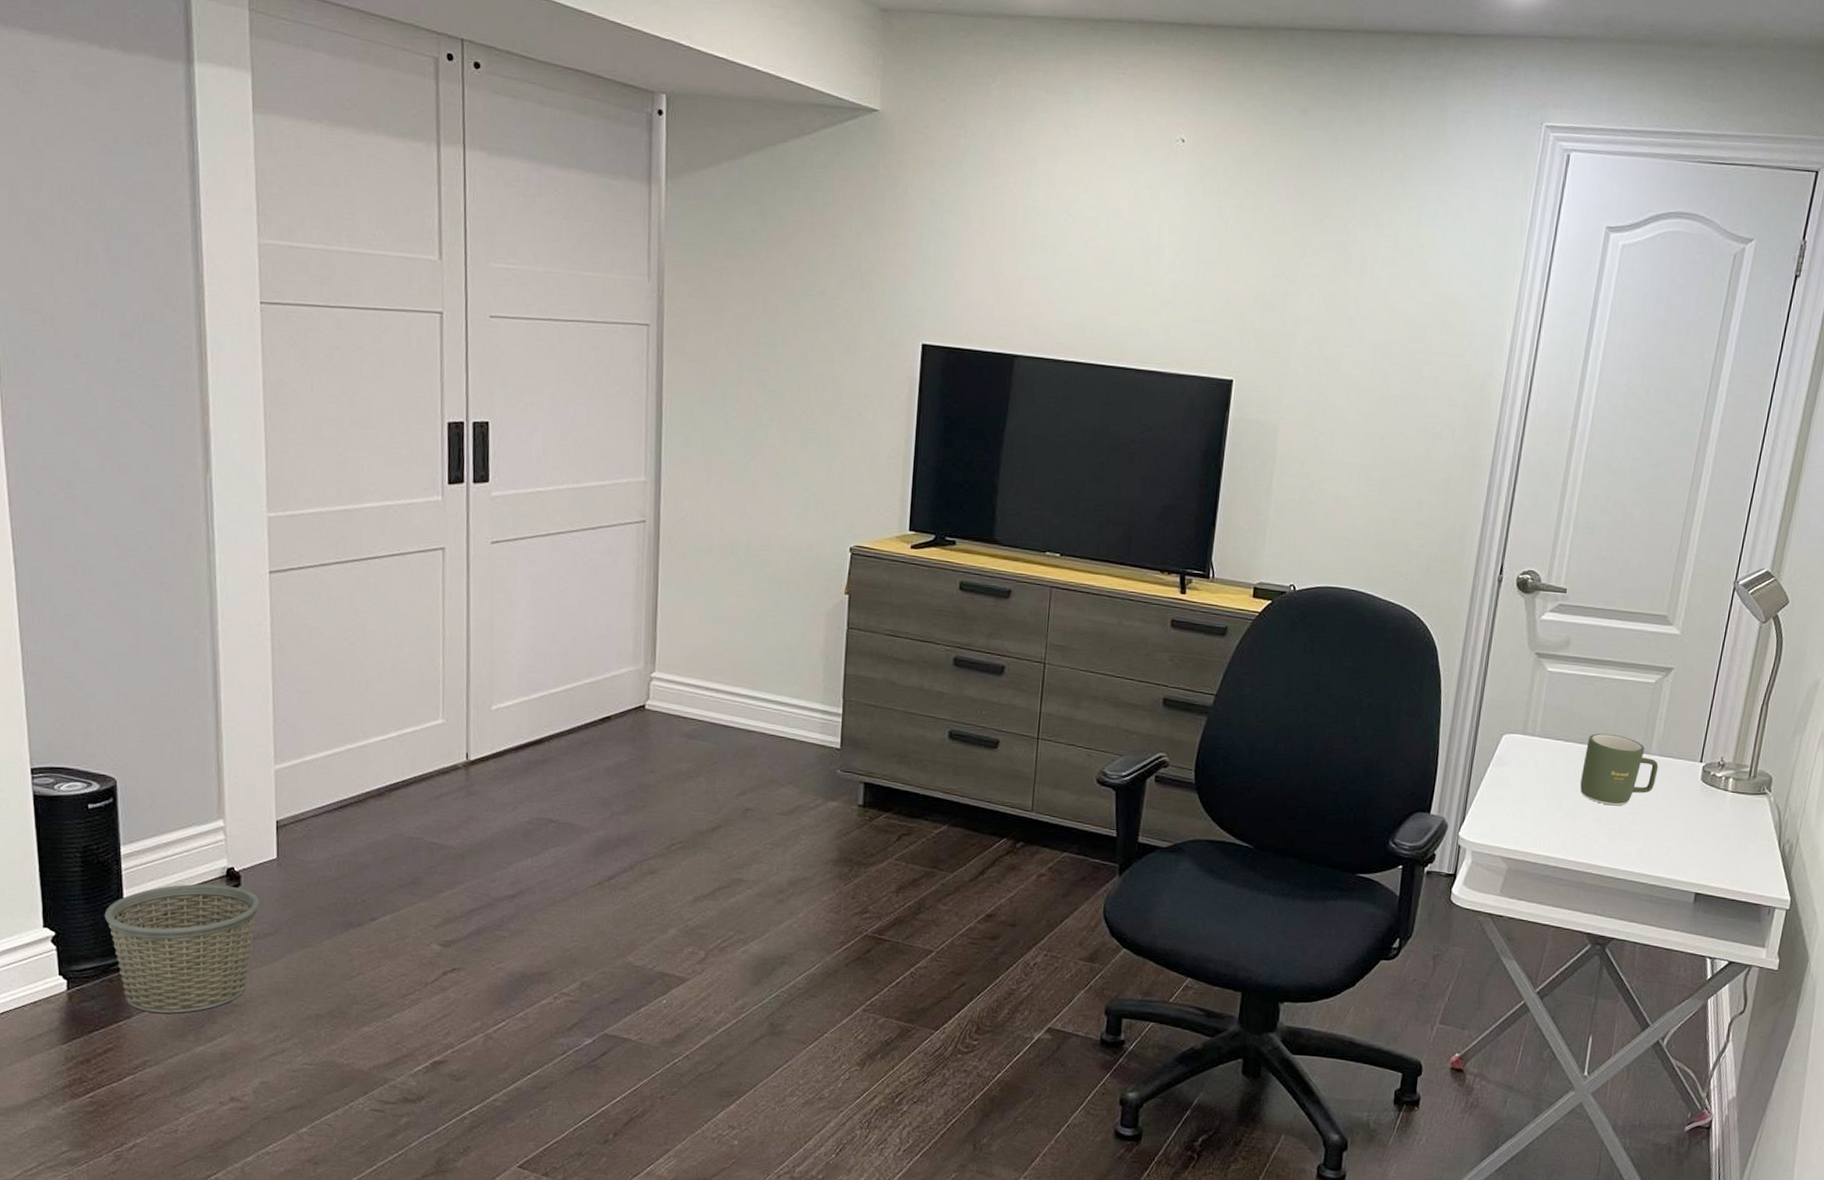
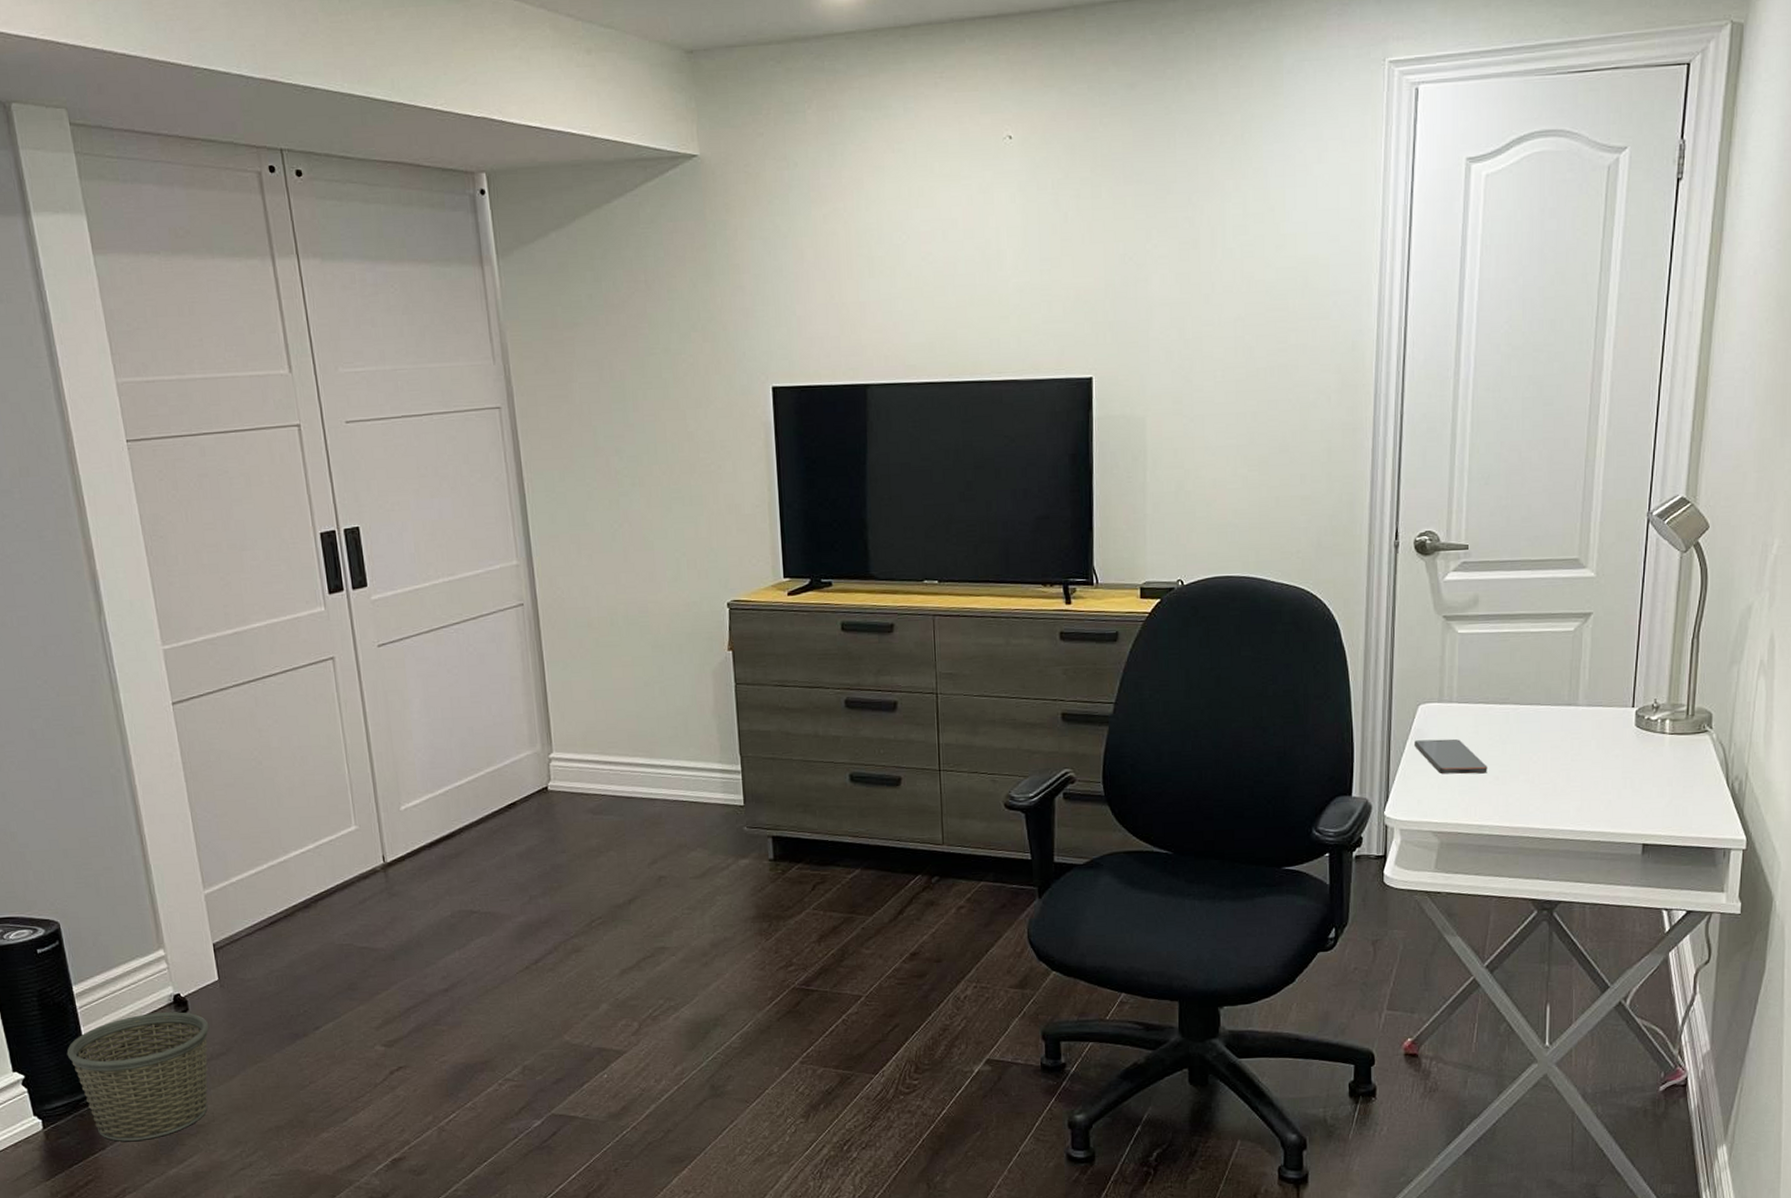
phone: none [1494,768,1560,808] -> present [1414,738,1487,775]
mug: present [1580,733,1659,806] -> none [1507,689,1588,764]

